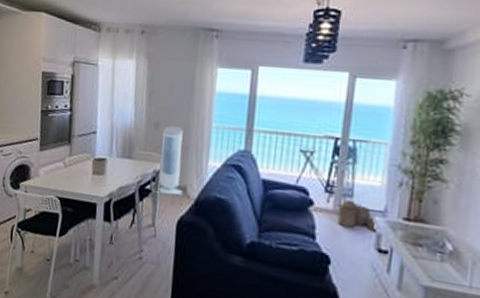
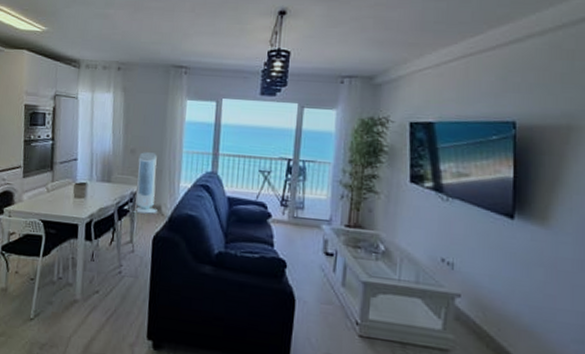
woven basket: present [338,199,379,233] -> none [292,211,326,239]

